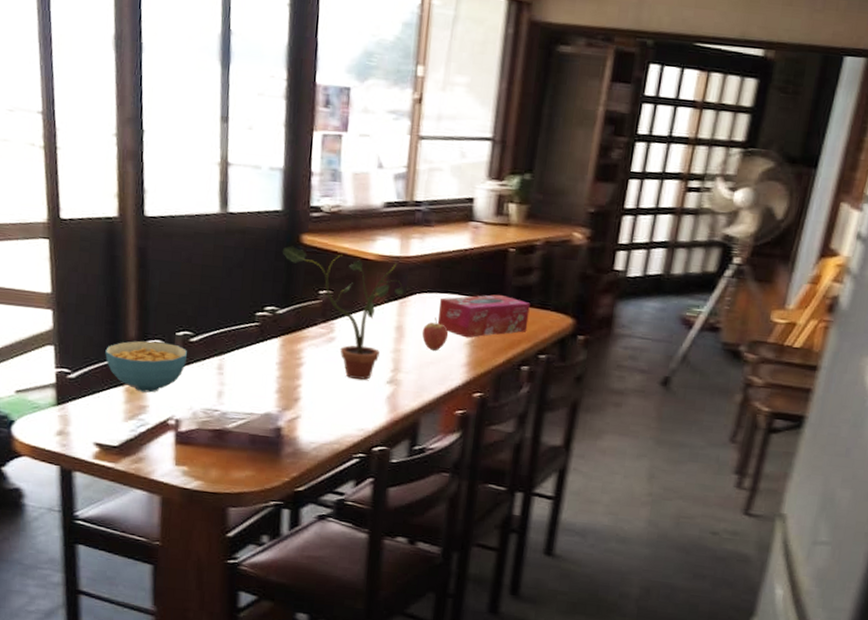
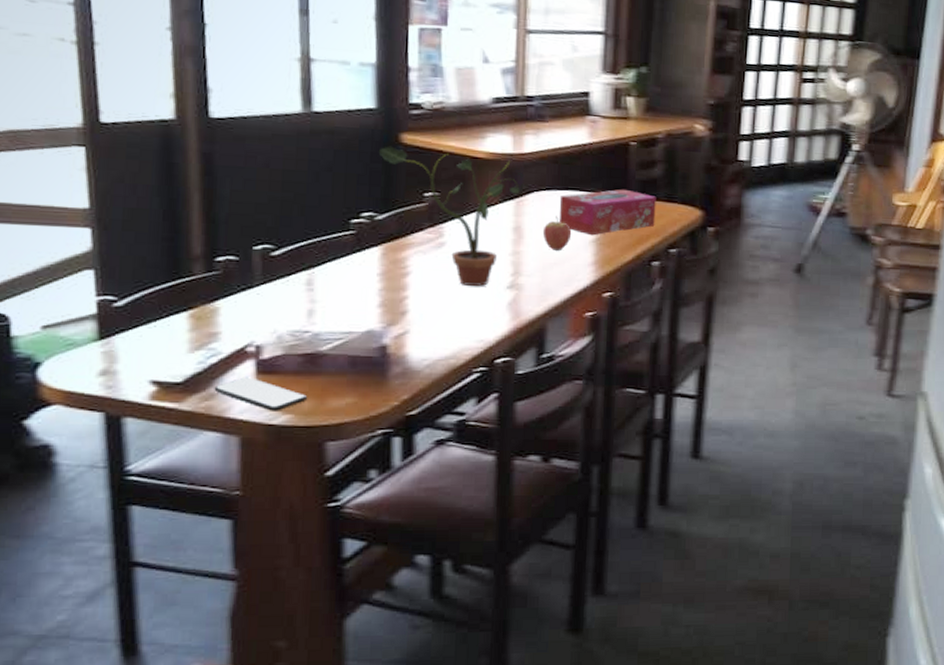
cereal bowl: present [105,340,187,393] -> none [162,258,268,317]
smartphone: none [142,445,215,478] -> present [214,377,308,411]

